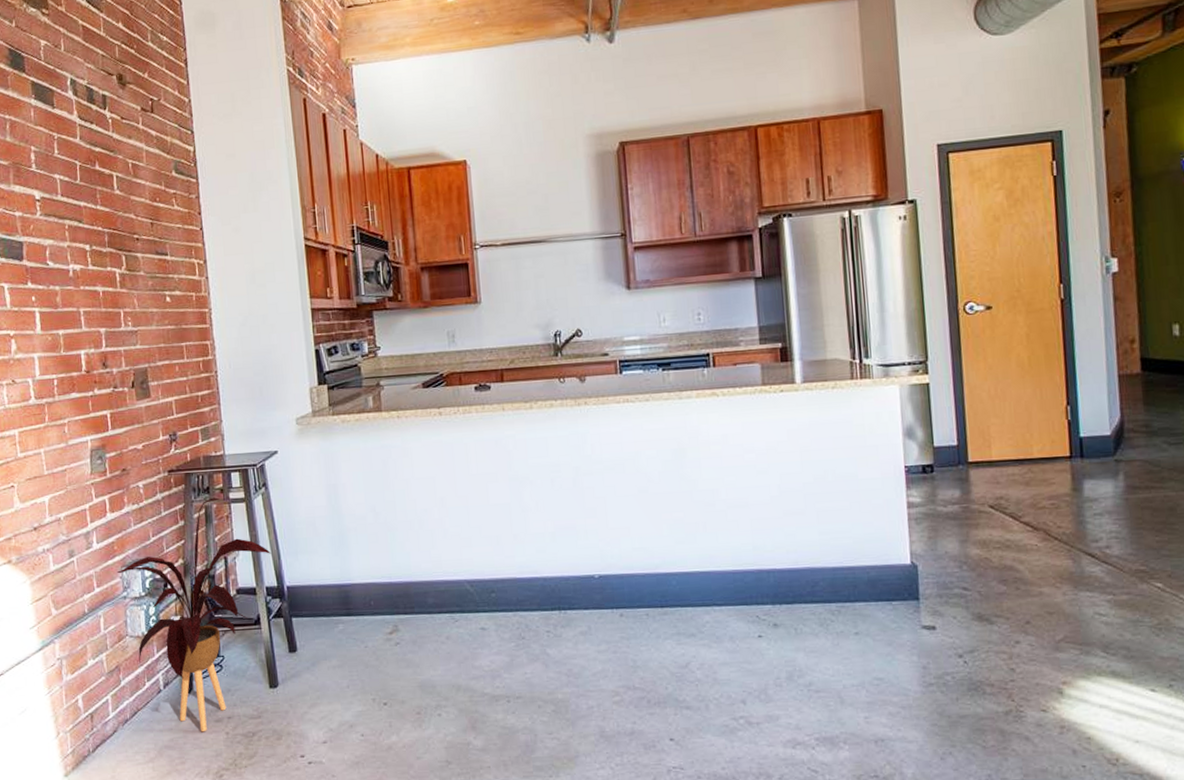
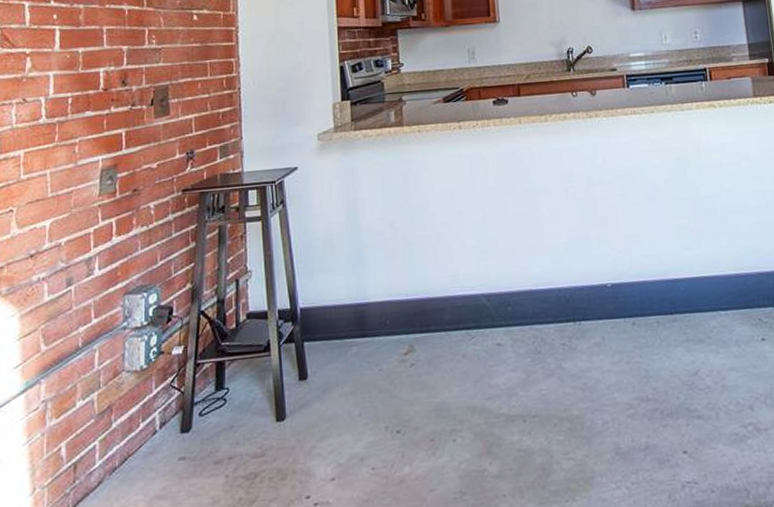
house plant: present [116,497,272,732] -> none [118,216,286,477]

